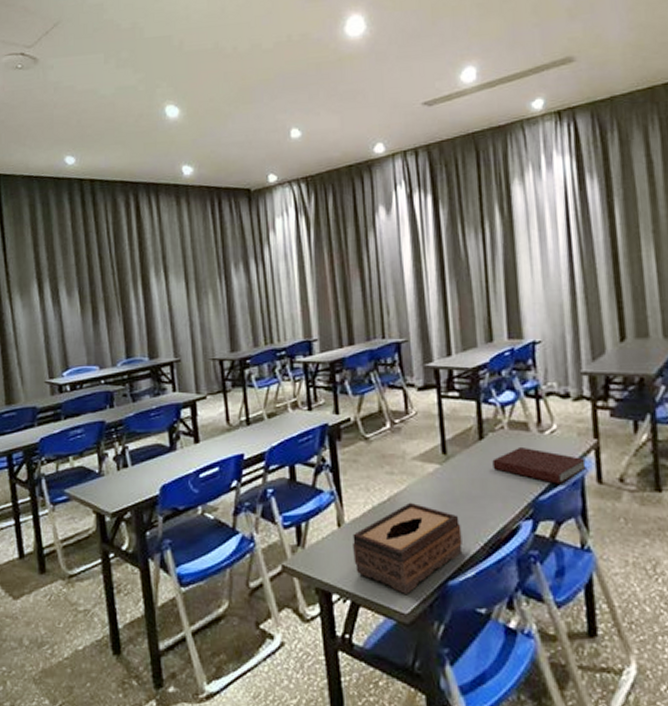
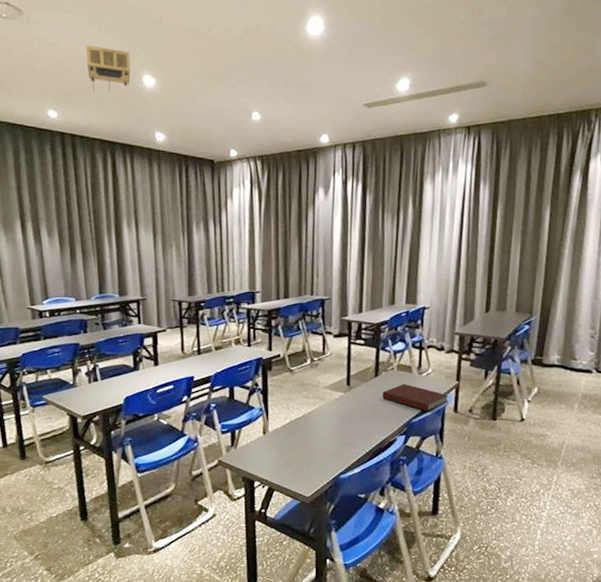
projector: none [103,83,152,131] -> present [85,45,131,92]
tissue box: present [353,502,463,594] -> none [273,419,354,483]

